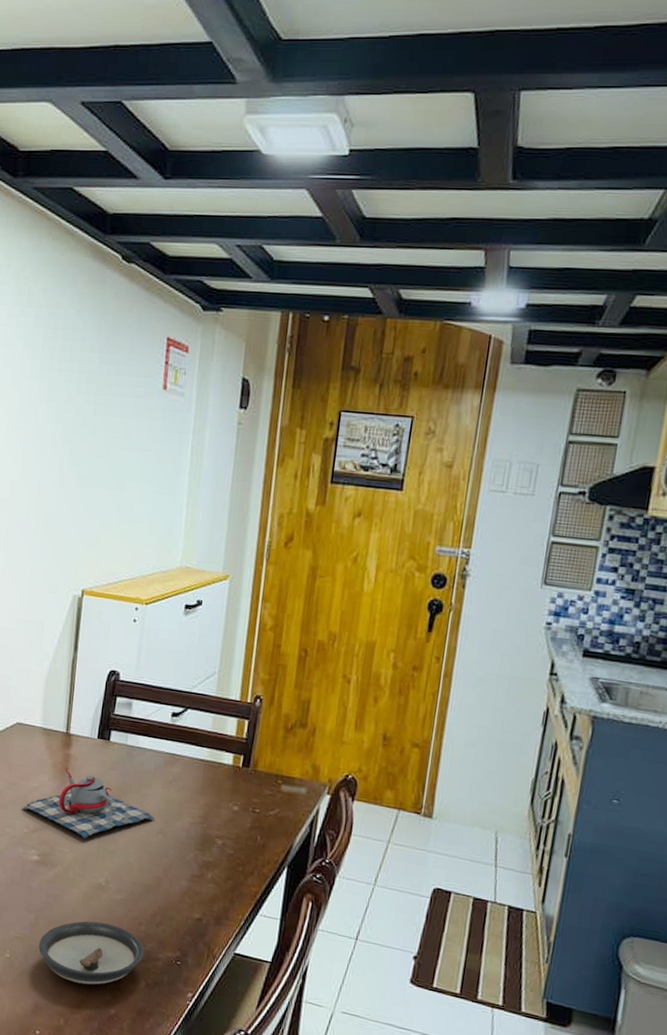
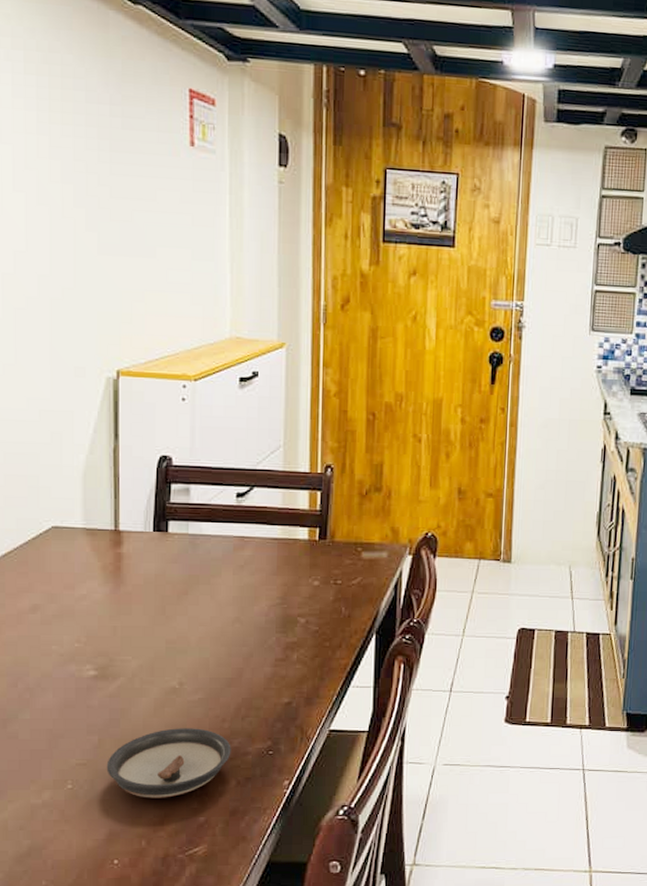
teapot: present [22,767,156,838] -> none [69,568,229,641]

